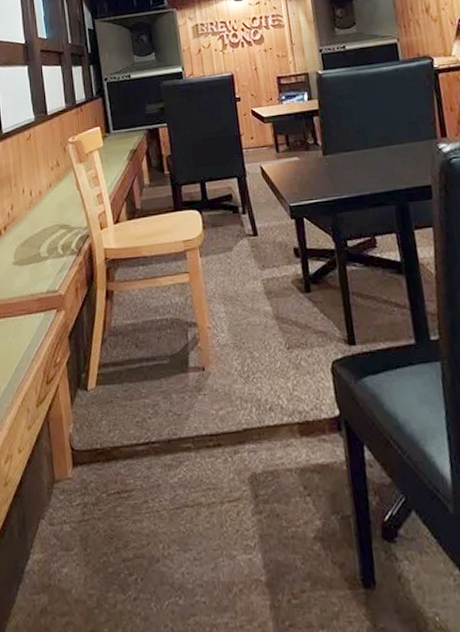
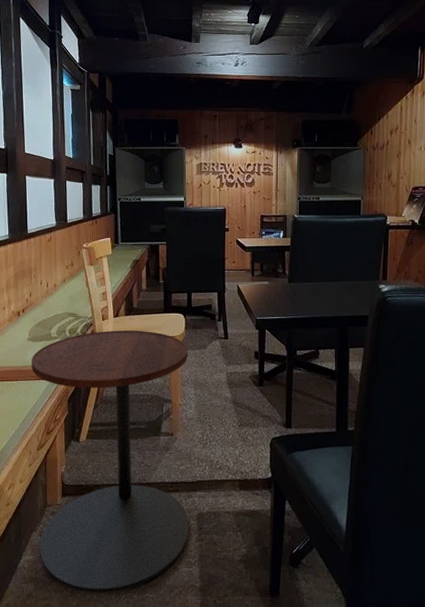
side table: none [20,236,243,600] -> present [31,330,190,593]

